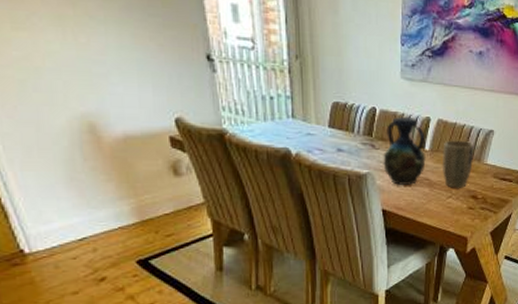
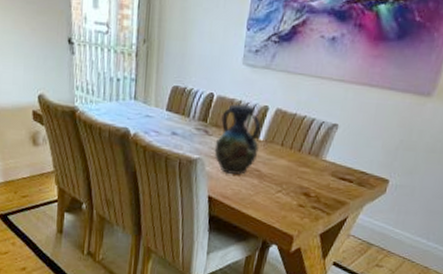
plant pot: present [441,140,474,188] -> none [274,131,314,184]

